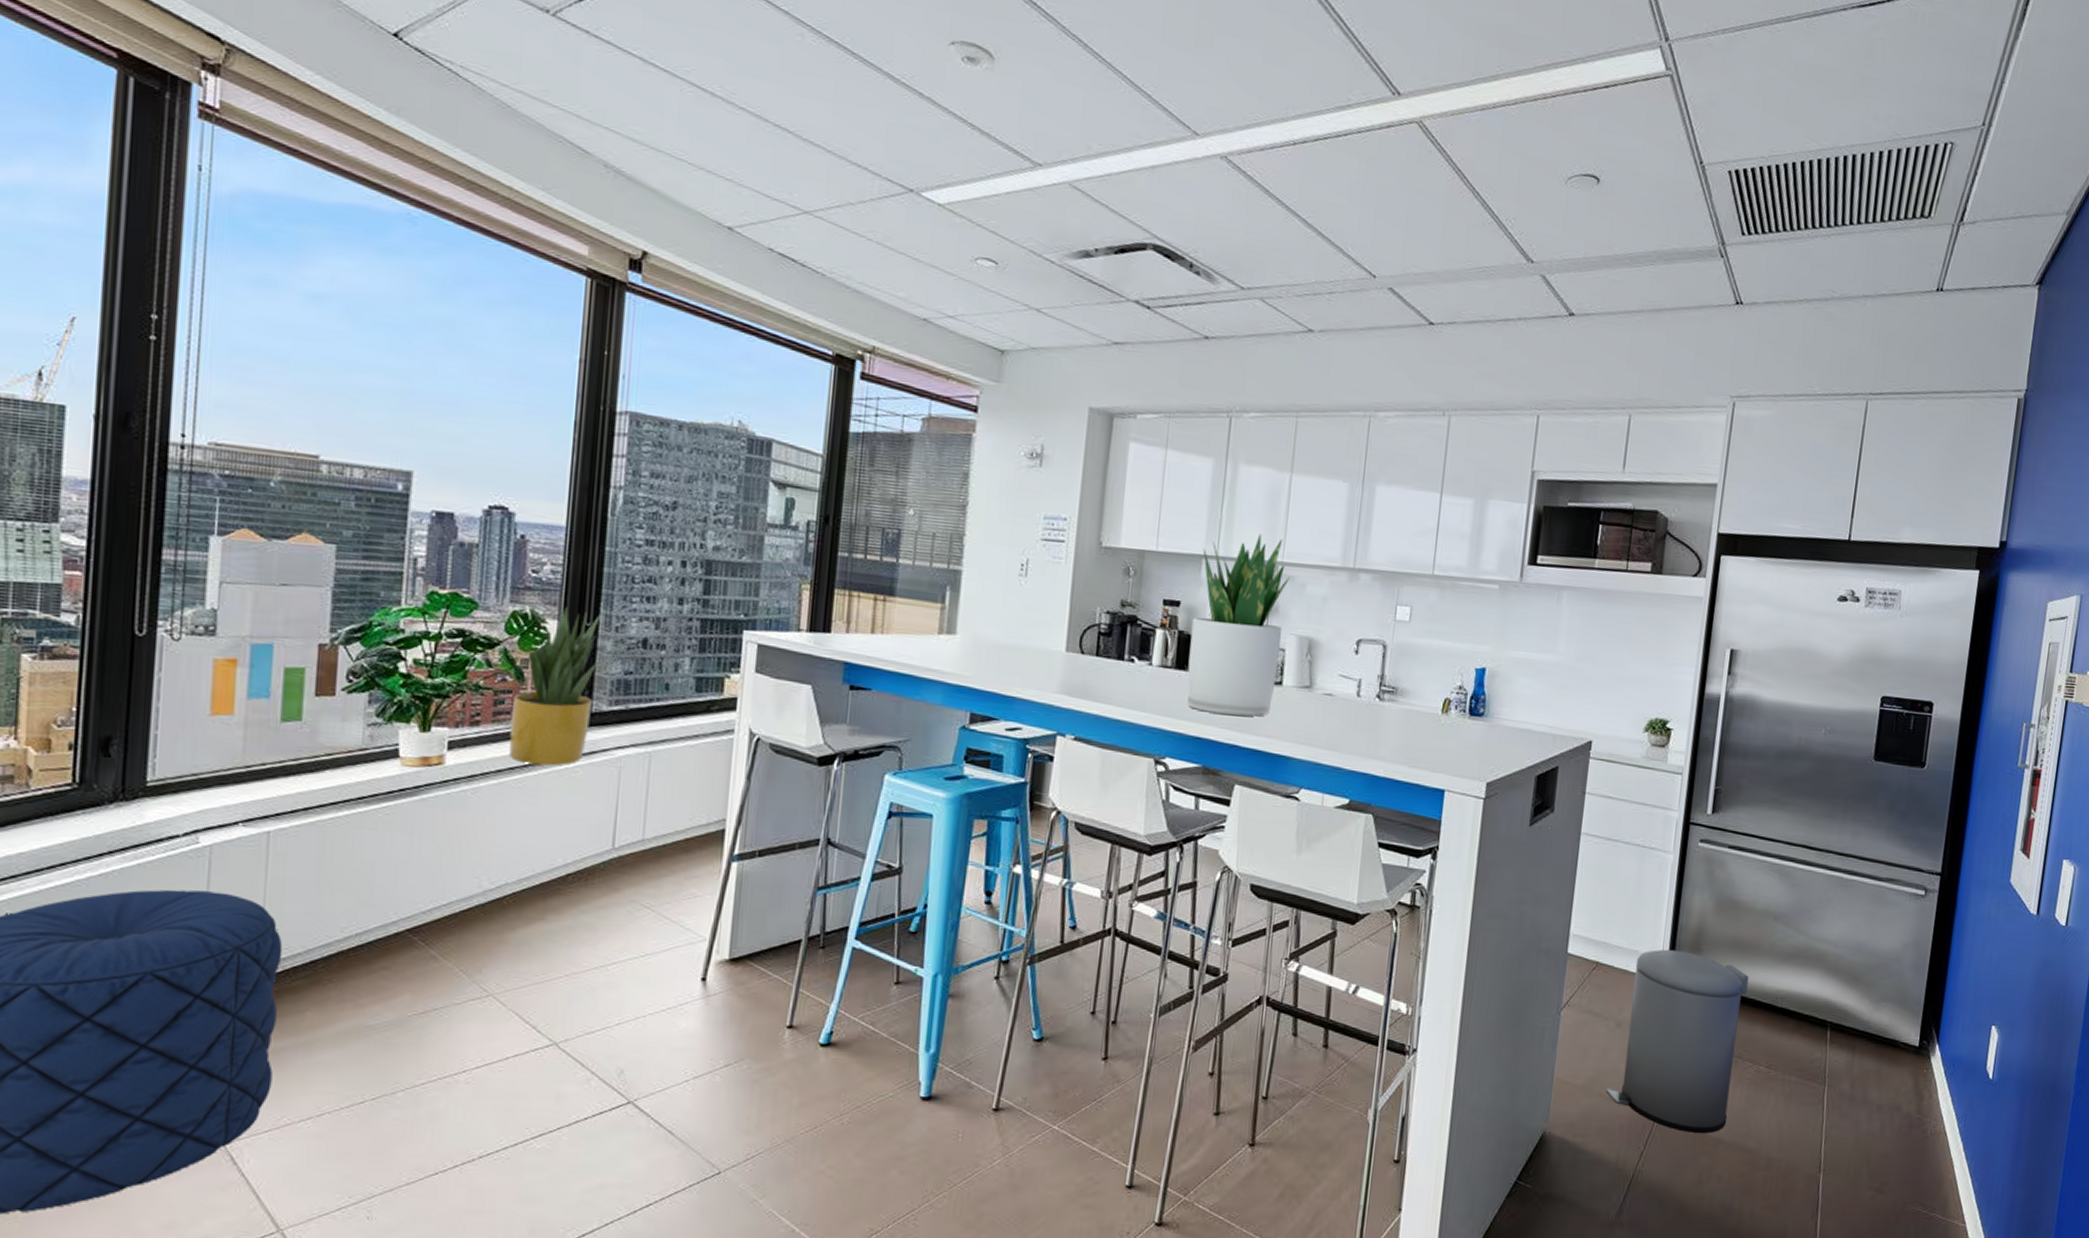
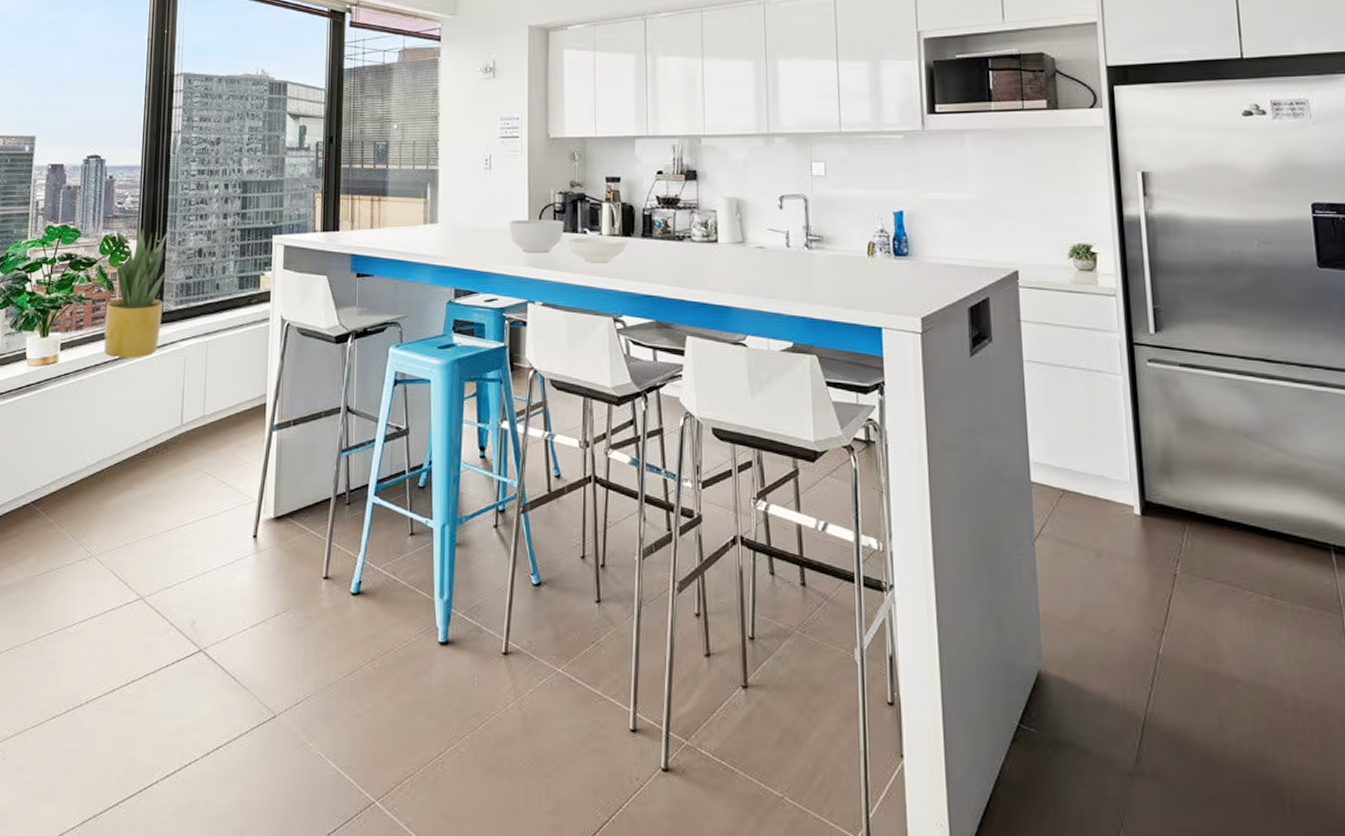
bowl: none [1042,638,1110,680] -> present [509,219,565,253]
bowl: none [1110,665,1181,697] -> present [567,237,628,263]
planter: present [1187,534,1290,717] -> none [632,113,712,274]
pedal bin: present [1605,949,1749,1133] -> none [1097,473,1237,671]

